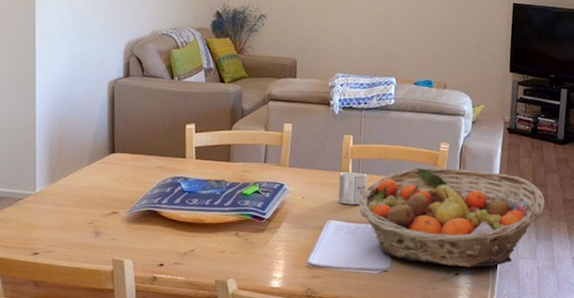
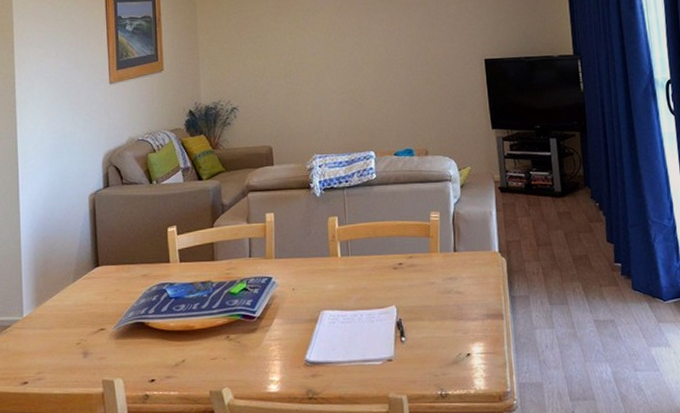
mug: present [338,172,368,205] -> none [329,255,359,291]
fruit basket: present [358,167,545,268] -> none [351,236,553,347]

